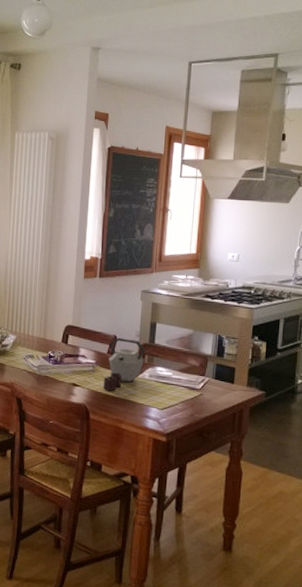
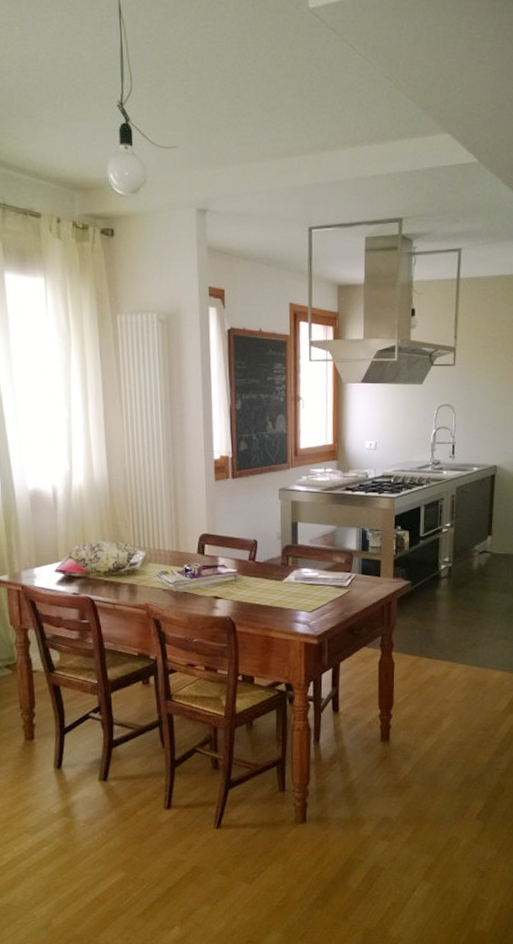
kettle: present [103,337,146,392] -> none [247,542,289,600]

